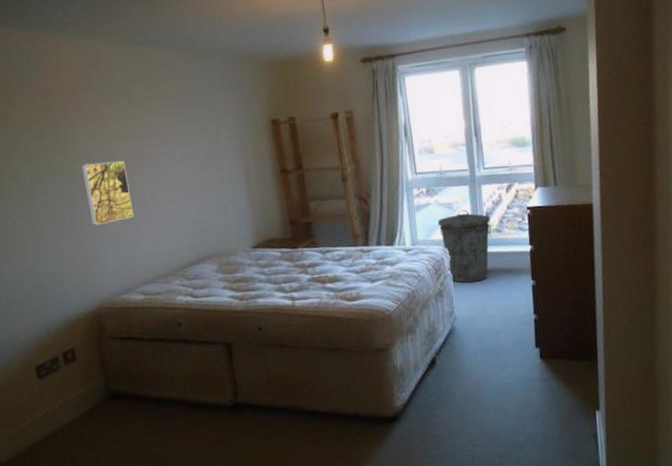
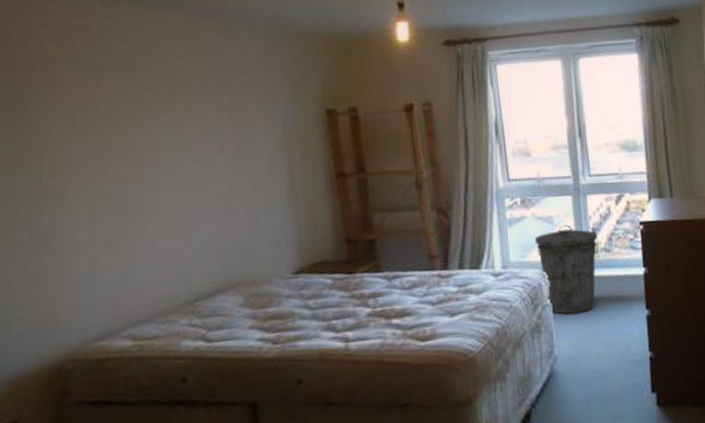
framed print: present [81,160,134,226] -> none [52,156,126,245]

